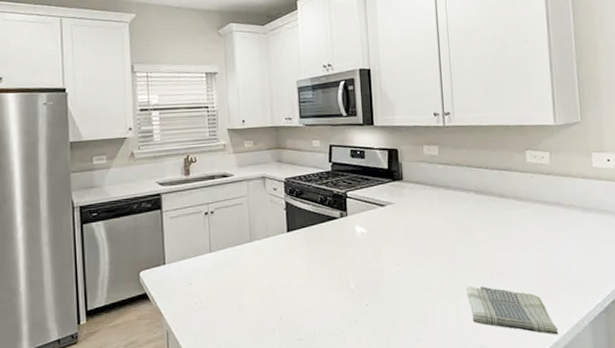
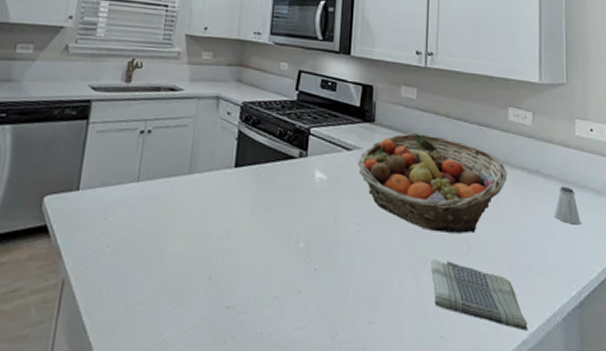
fruit basket: none [391,184,530,264] -> present [357,133,507,234]
saltshaker: none [576,212,602,245] -> present [554,186,581,225]

